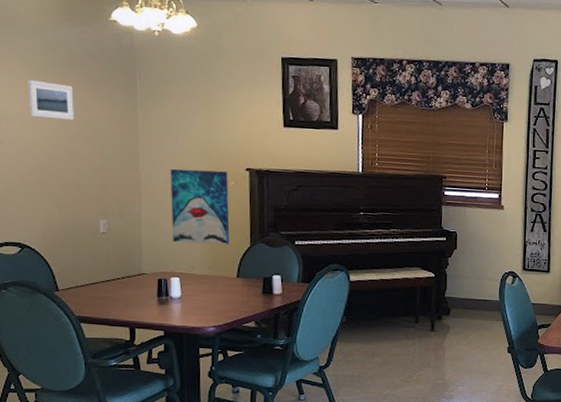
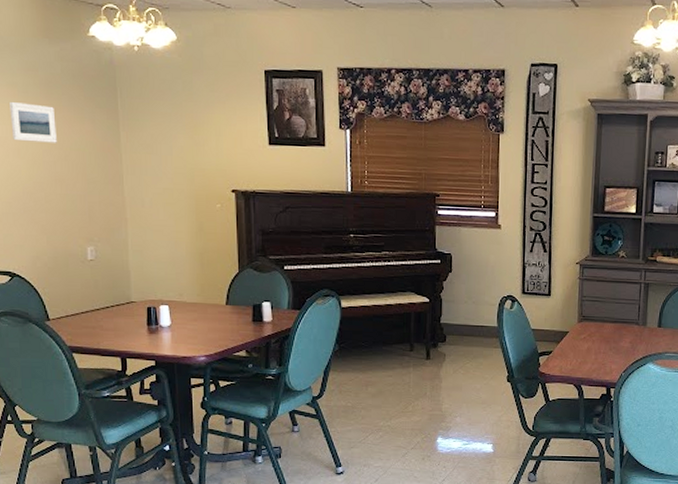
wall art: present [170,168,230,245] -> none [155,191,217,271]

